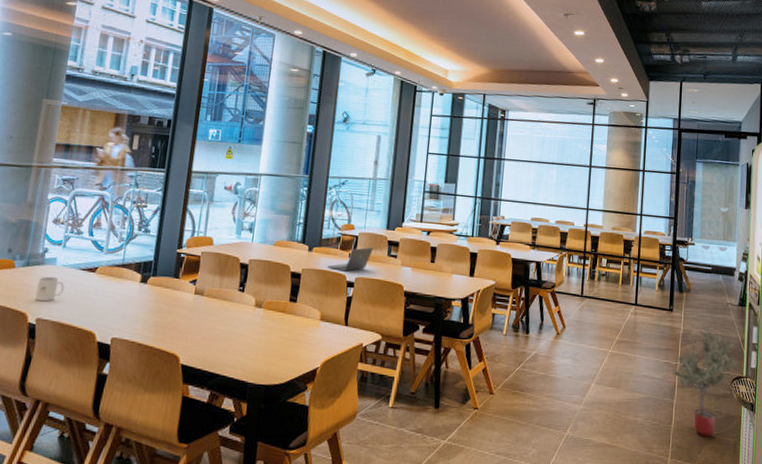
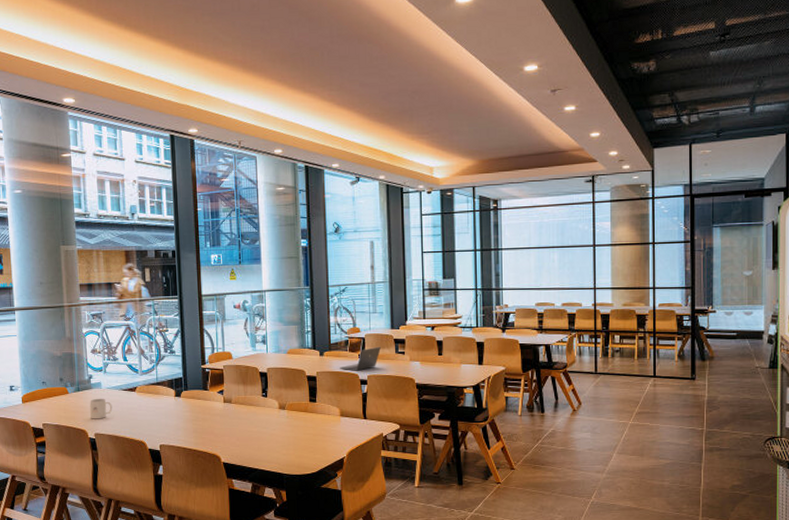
potted tree: present [672,324,736,437] -> none [698,390,769,495]

